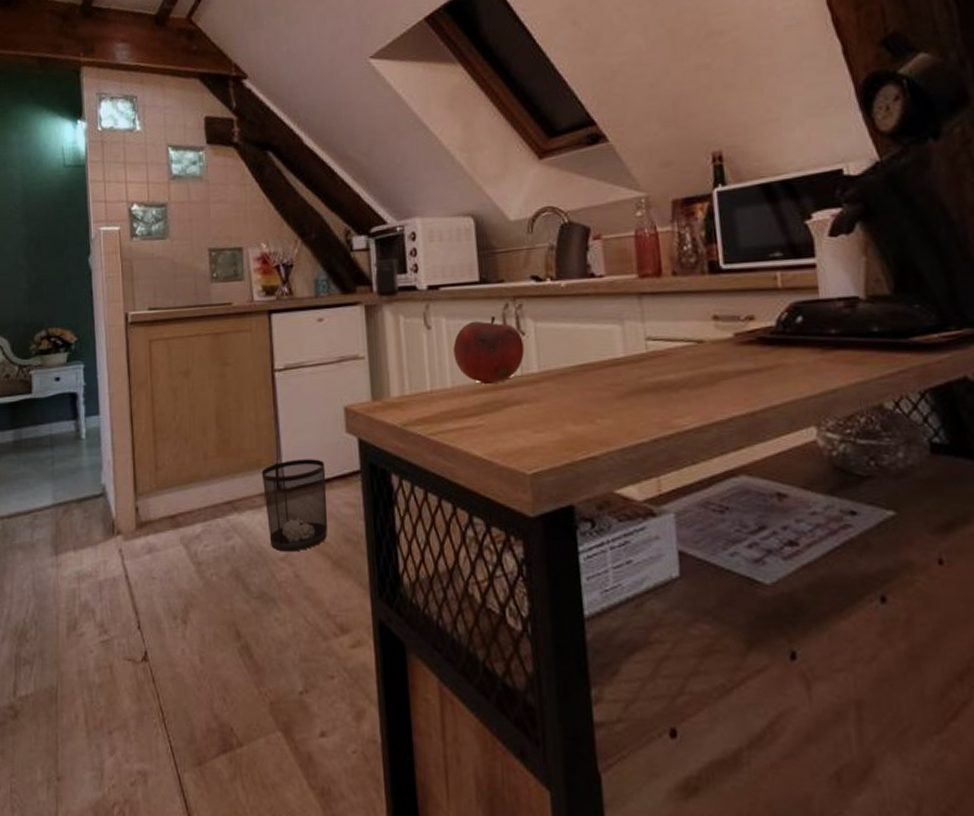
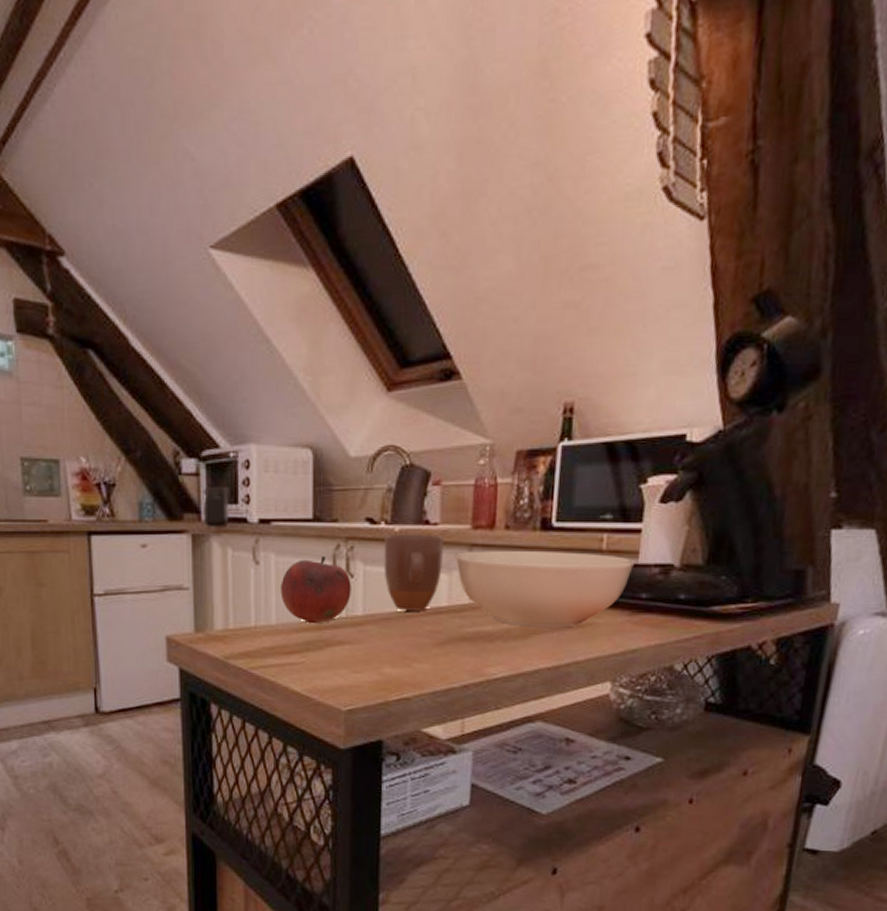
waste bin: present [261,459,328,552] -> none [79,684,146,770]
mug: none [551,286,614,365] -> present [383,534,443,611]
bowl: none [625,292,816,373] -> present [455,551,636,628]

